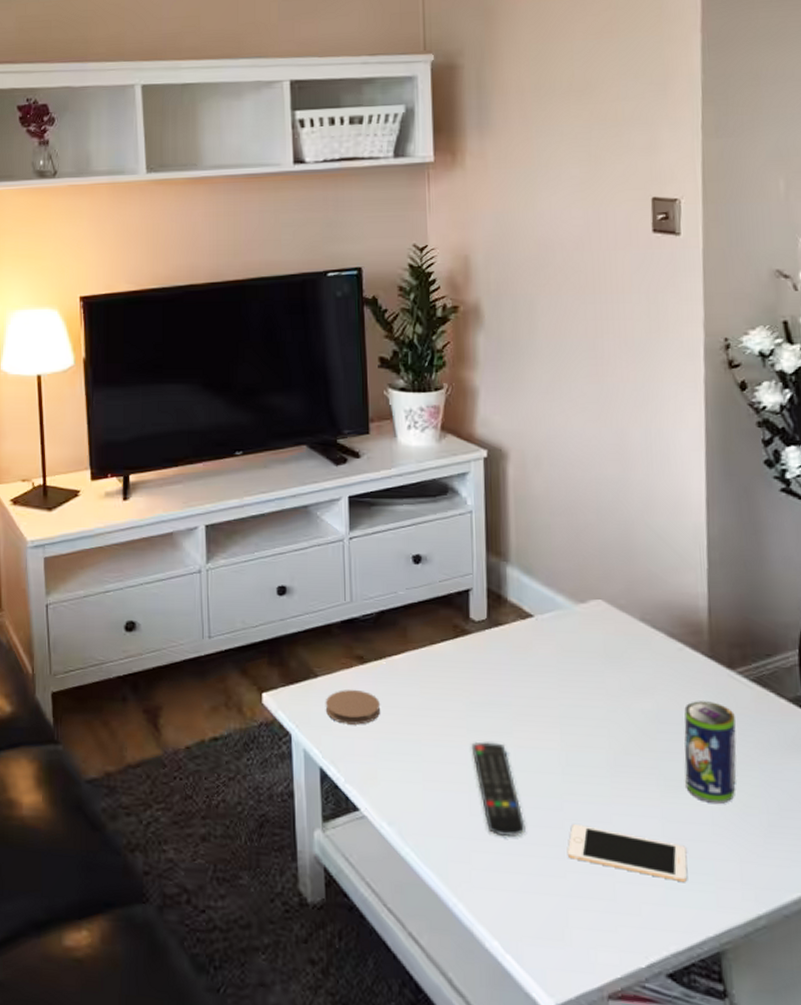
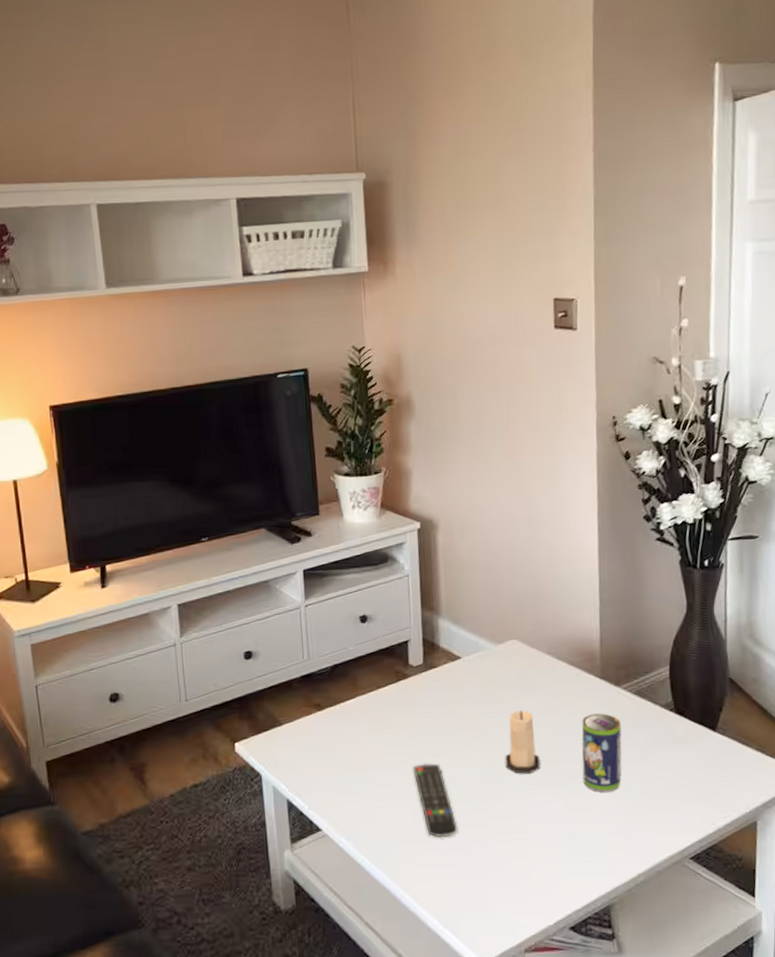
coaster: present [325,689,380,725] -> none [289,732,336,762]
cell phone: present [567,824,688,883] -> none [491,821,585,857]
candle: none [586,688,631,769] -> present [505,711,540,774]

